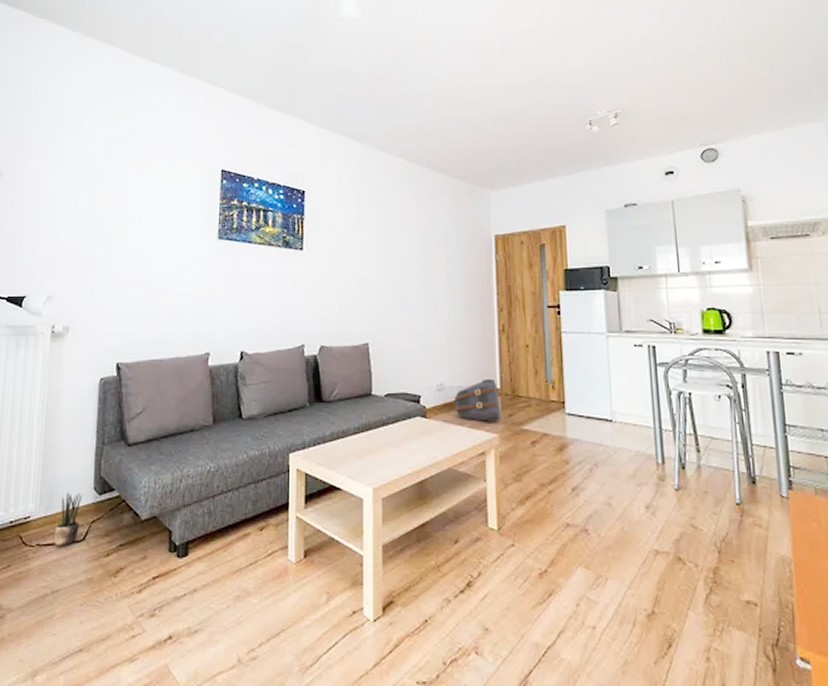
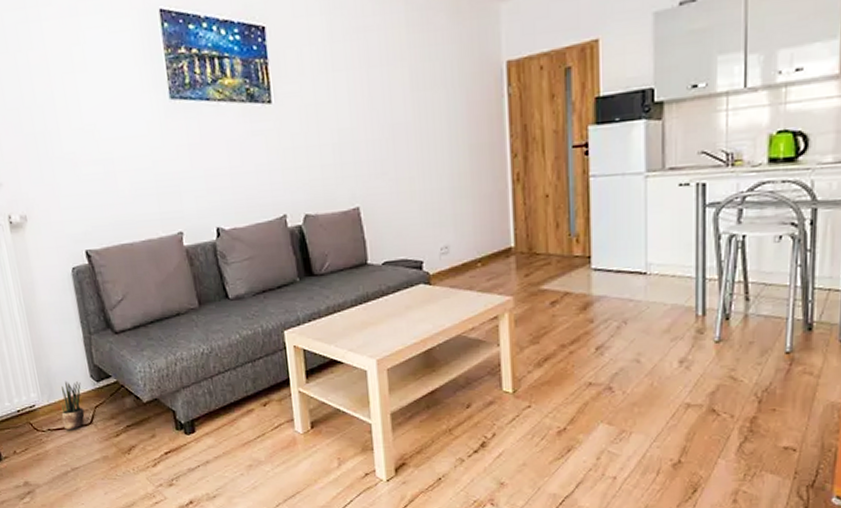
backpack: present [454,378,502,422] -> none [461,236,516,284]

